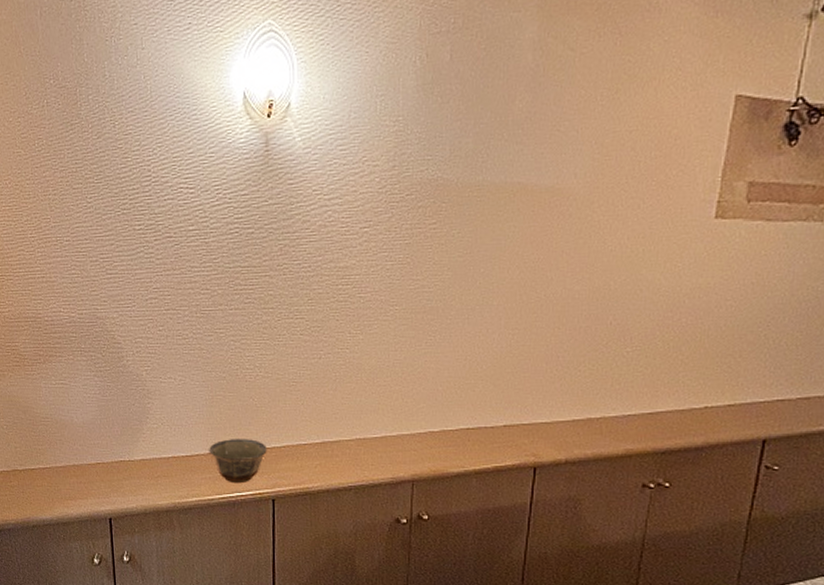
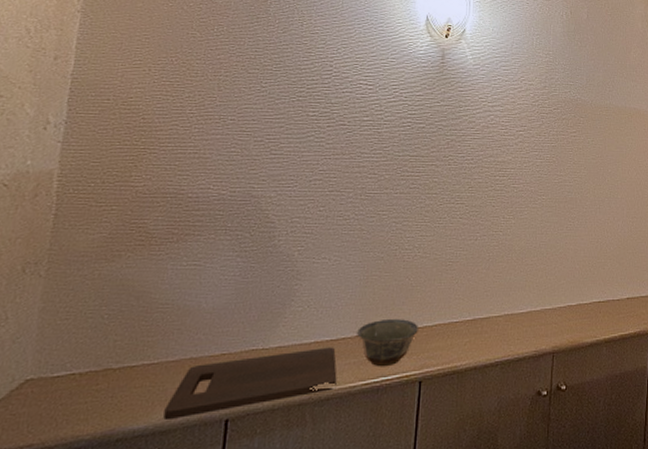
cutting board: none [62,462,196,515] -> present [163,347,337,421]

